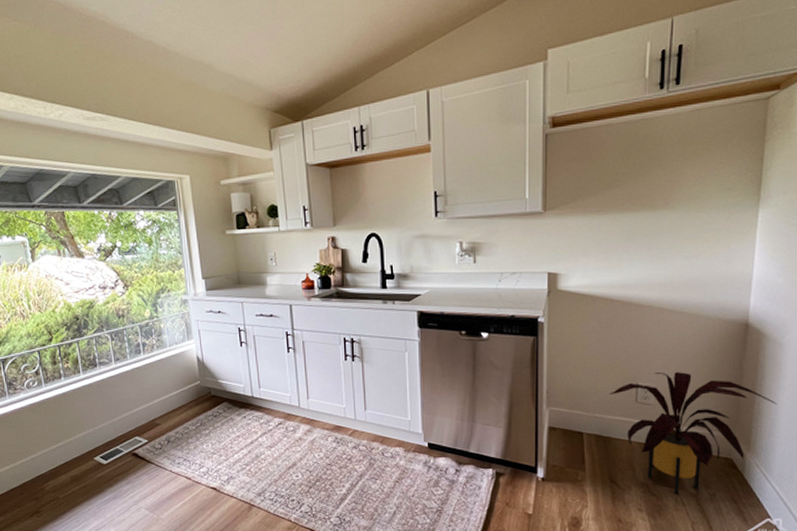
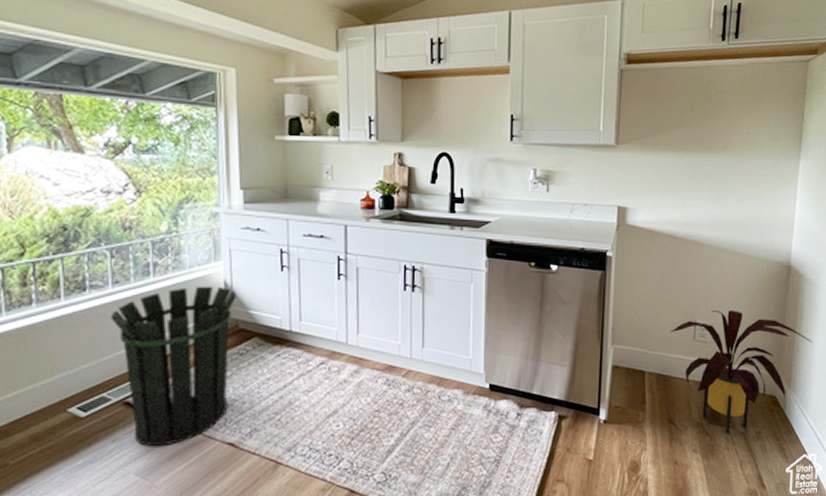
waste bin: none [116,360,209,489] -> present [110,286,237,447]

